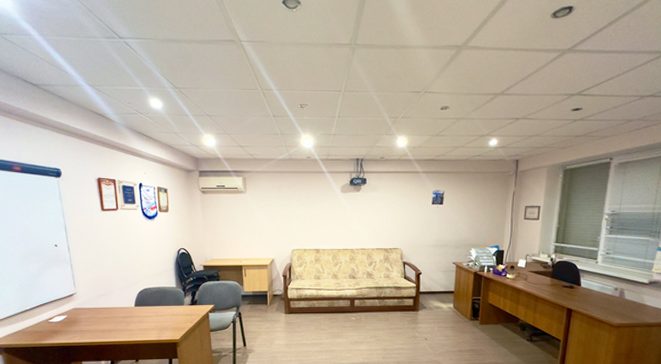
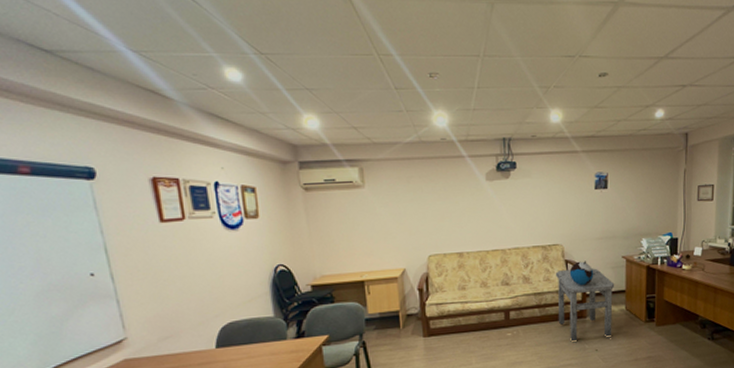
side table: none [394,270,445,331] -> present [555,268,615,343]
decorative globe: none [406,264,427,285] -> present [569,261,594,286]

